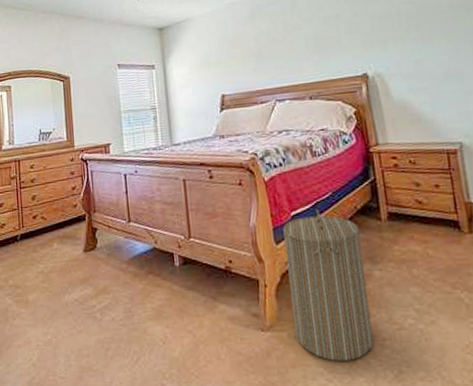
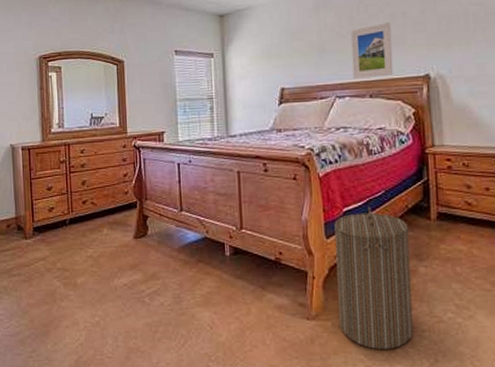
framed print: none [286,25,332,82] -> present [350,22,394,79]

